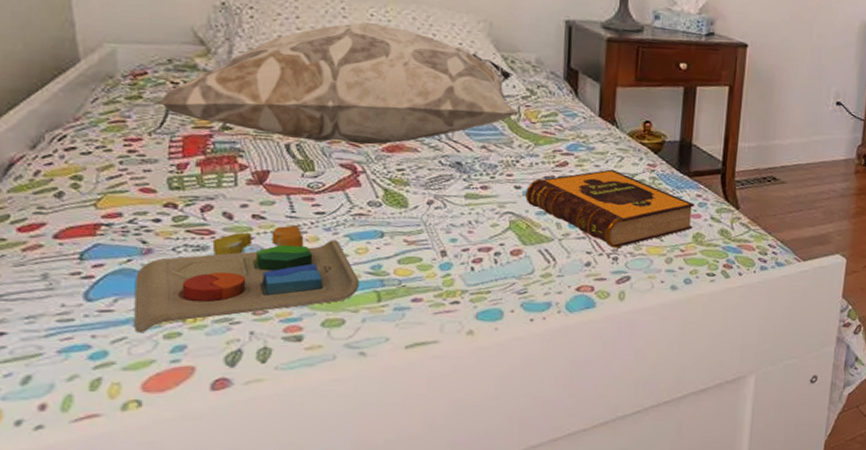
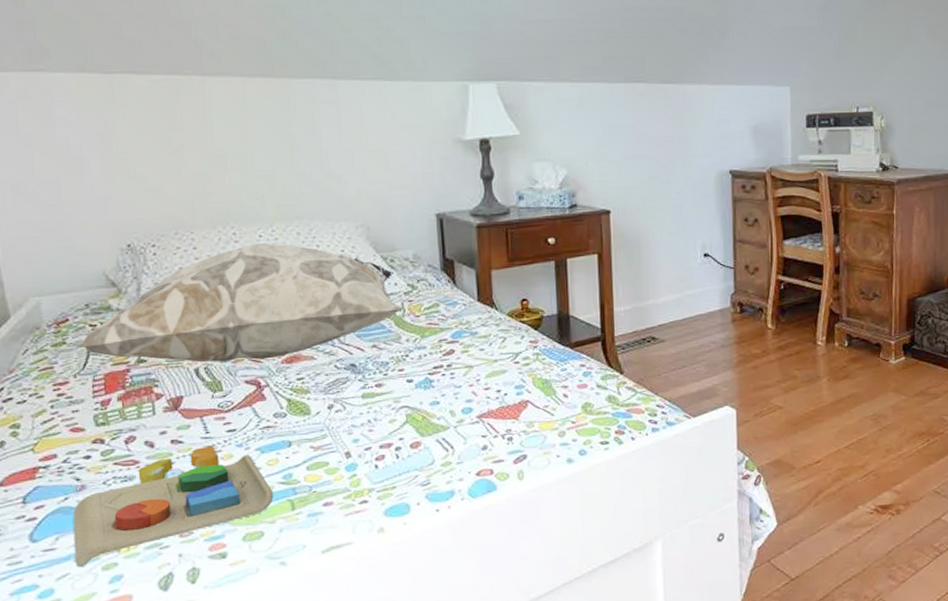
hardback book: present [525,169,695,248] -> none [418,351,581,429]

